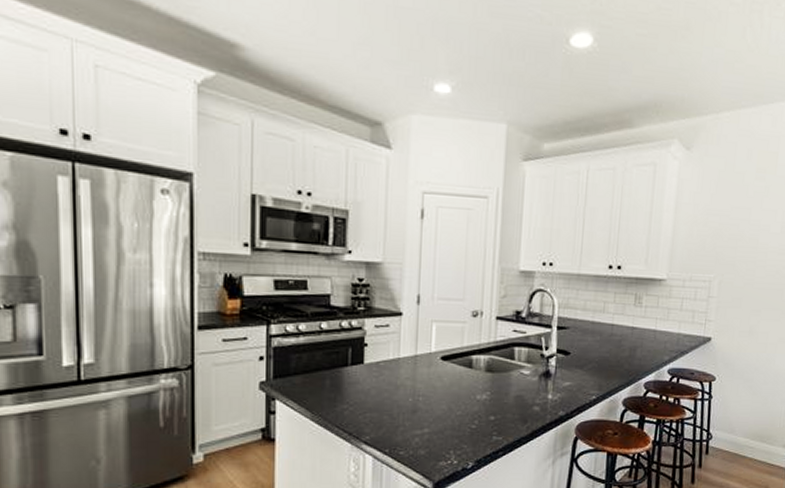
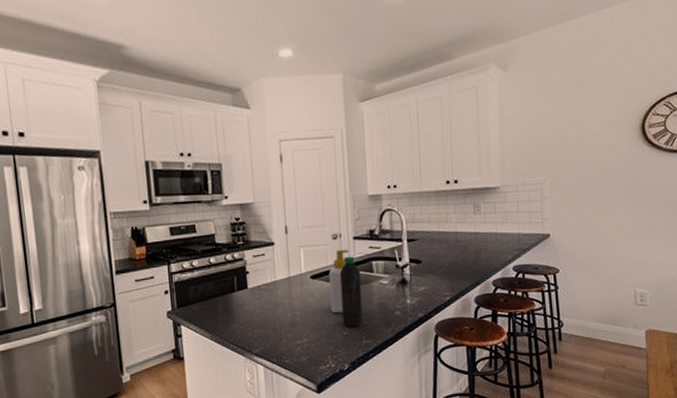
soap bottle: none [460,329,490,403] -> present [329,249,349,314]
water bottle: none [472,338,500,420] -> present [340,256,363,327]

